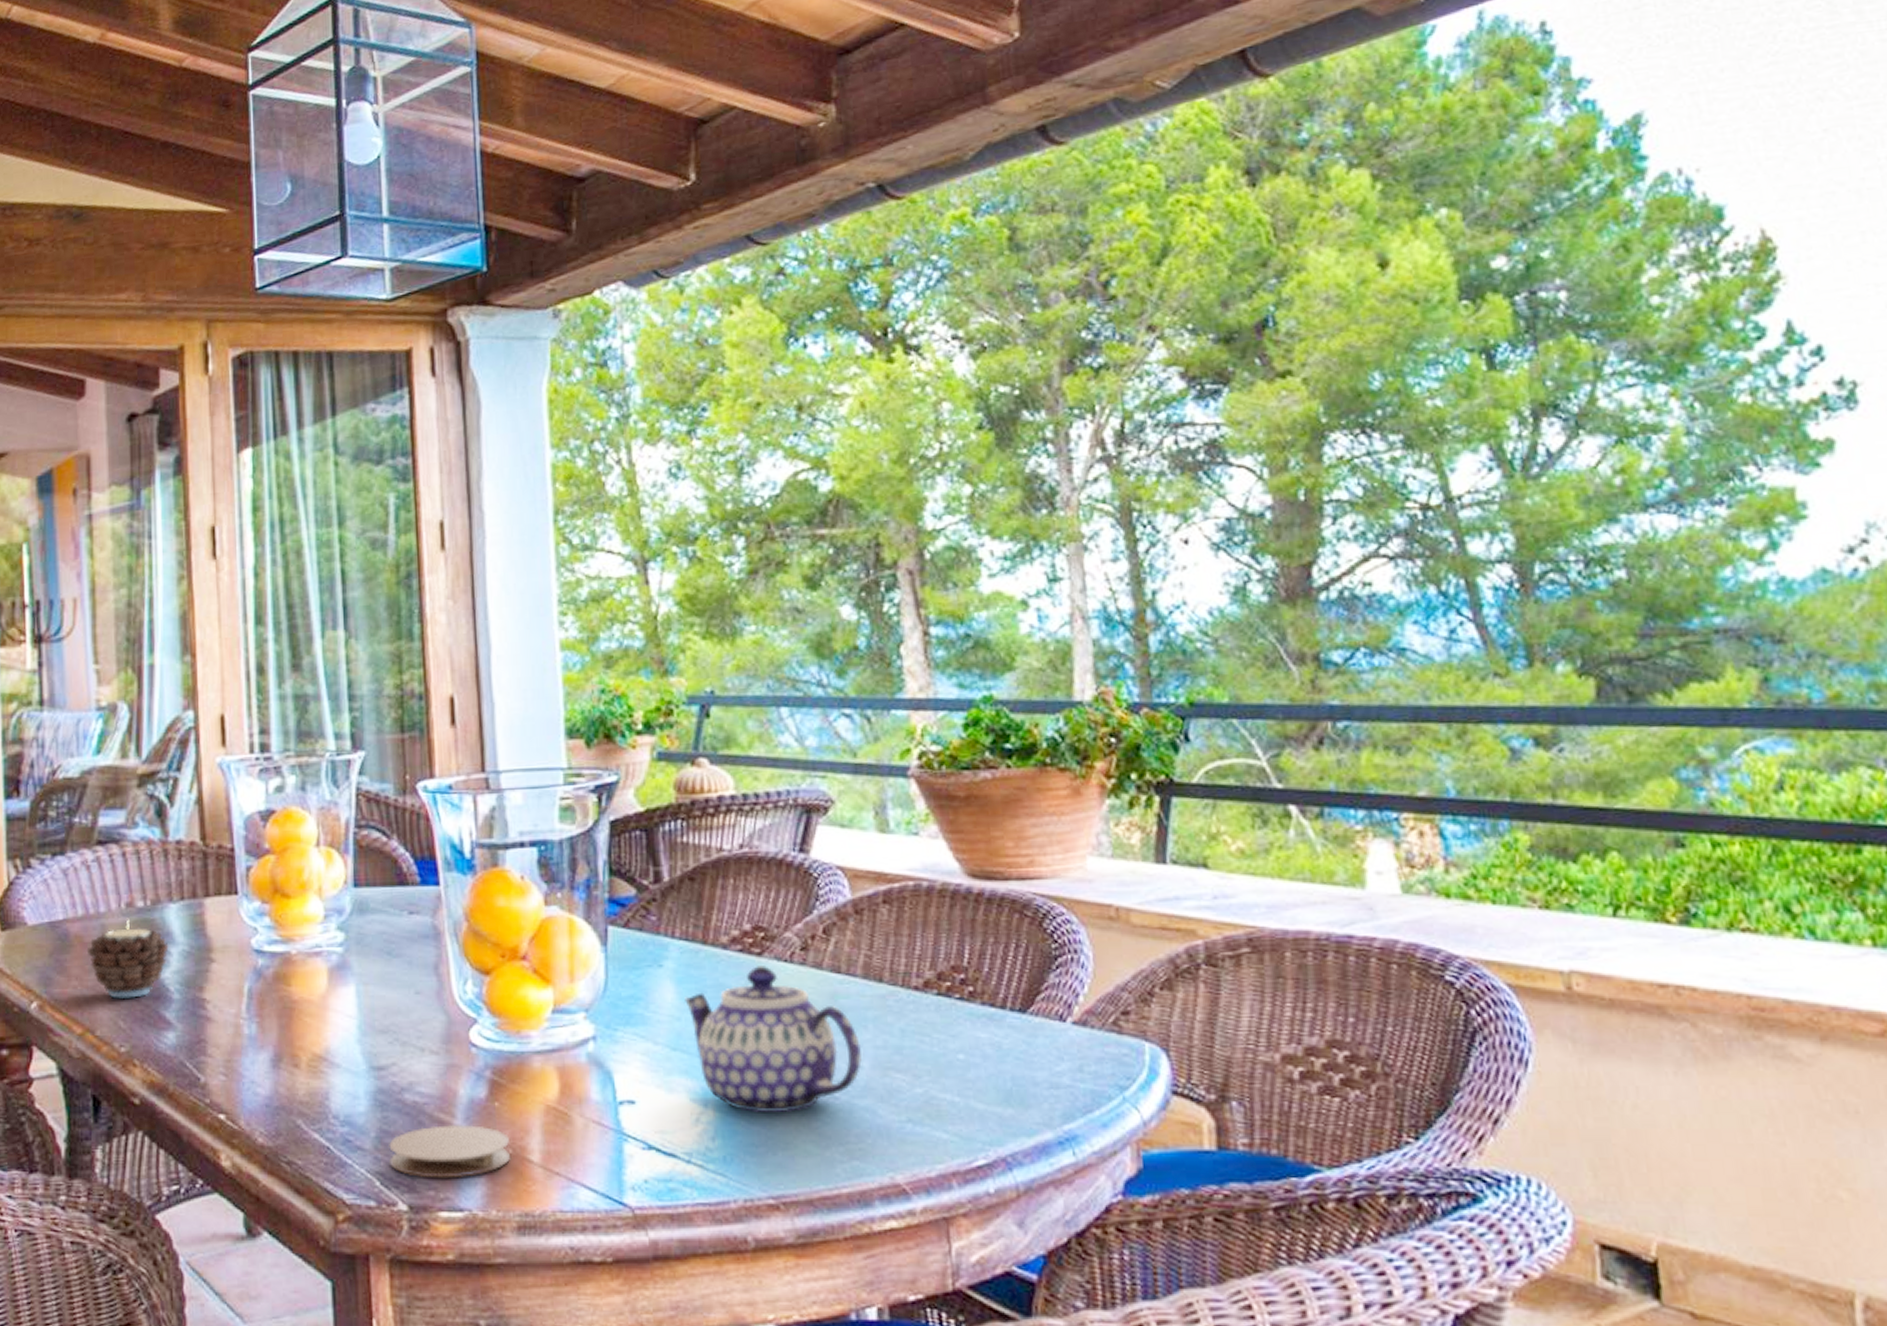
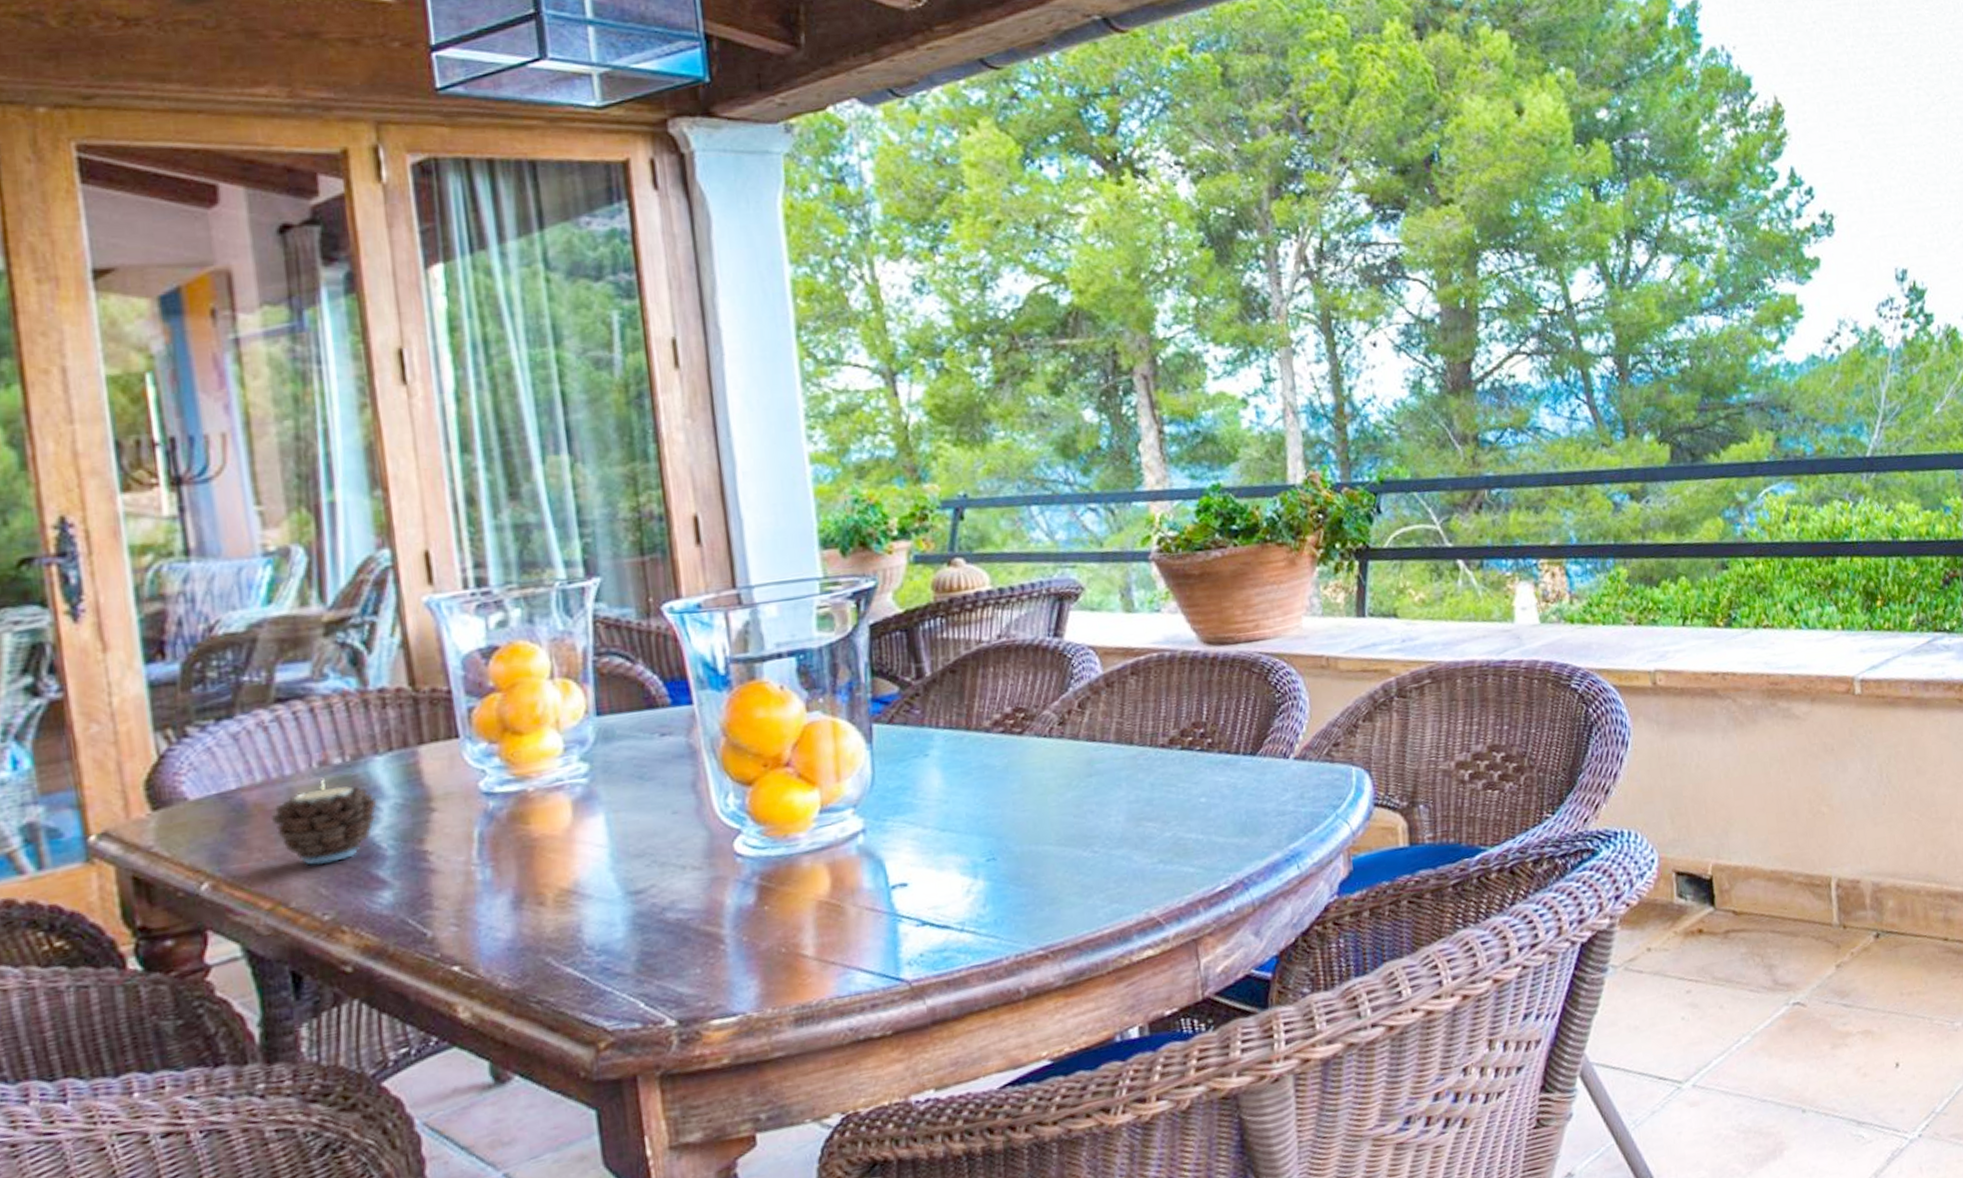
coaster: present [389,1124,511,1179] -> none [652,931,783,991]
teapot: present [685,966,862,1113] -> none [951,743,1118,877]

